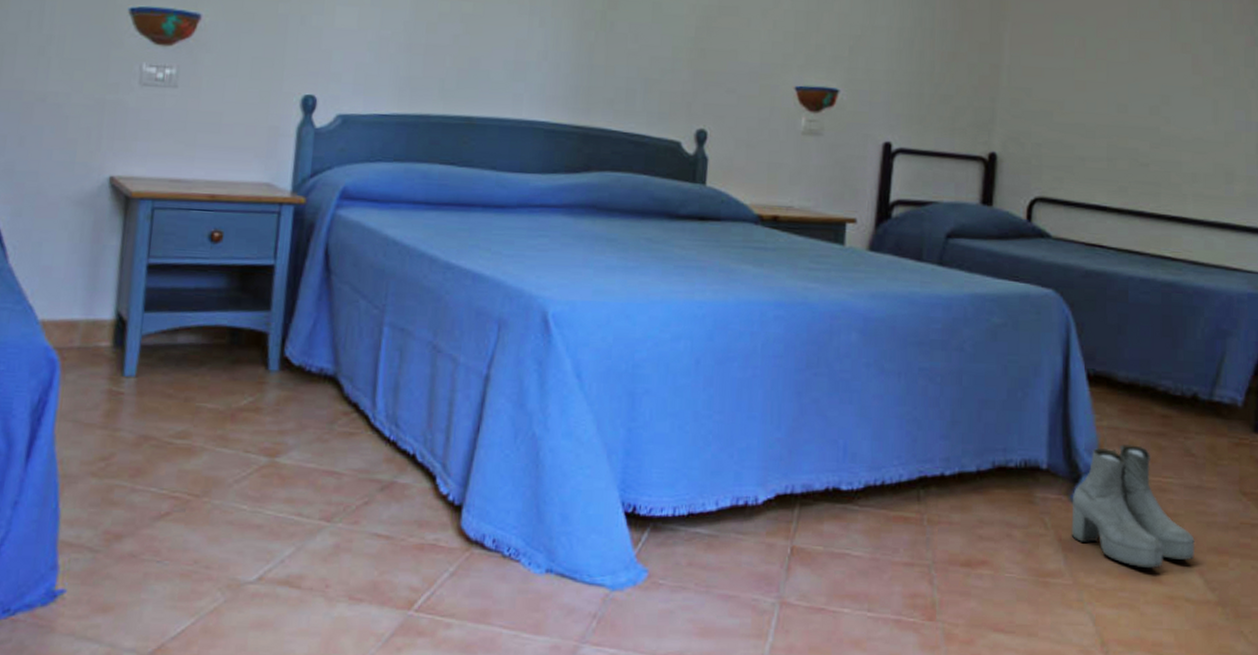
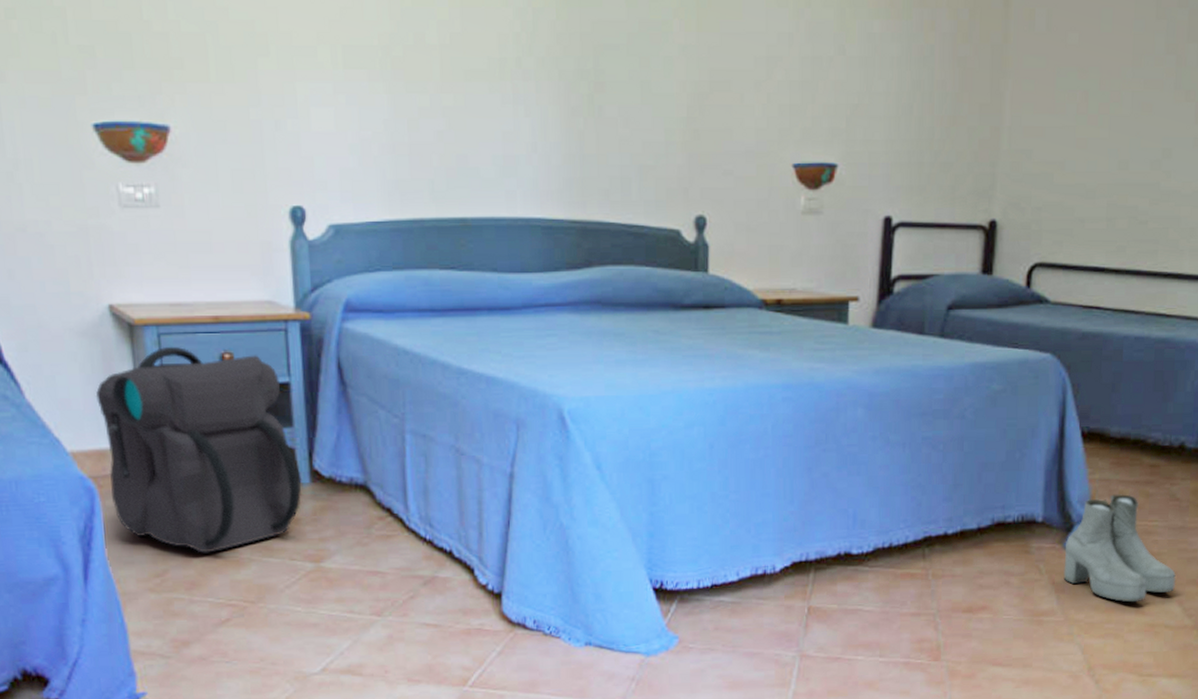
backpack: none [73,221,270,438] -> present [95,346,302,553]

